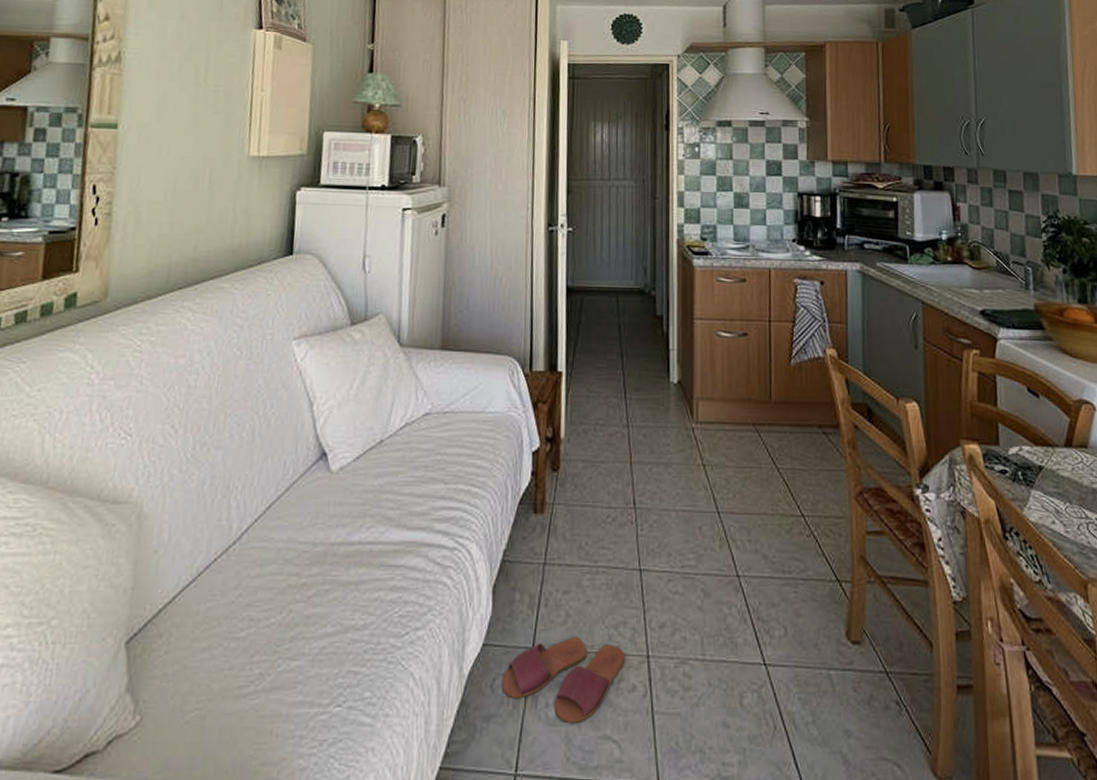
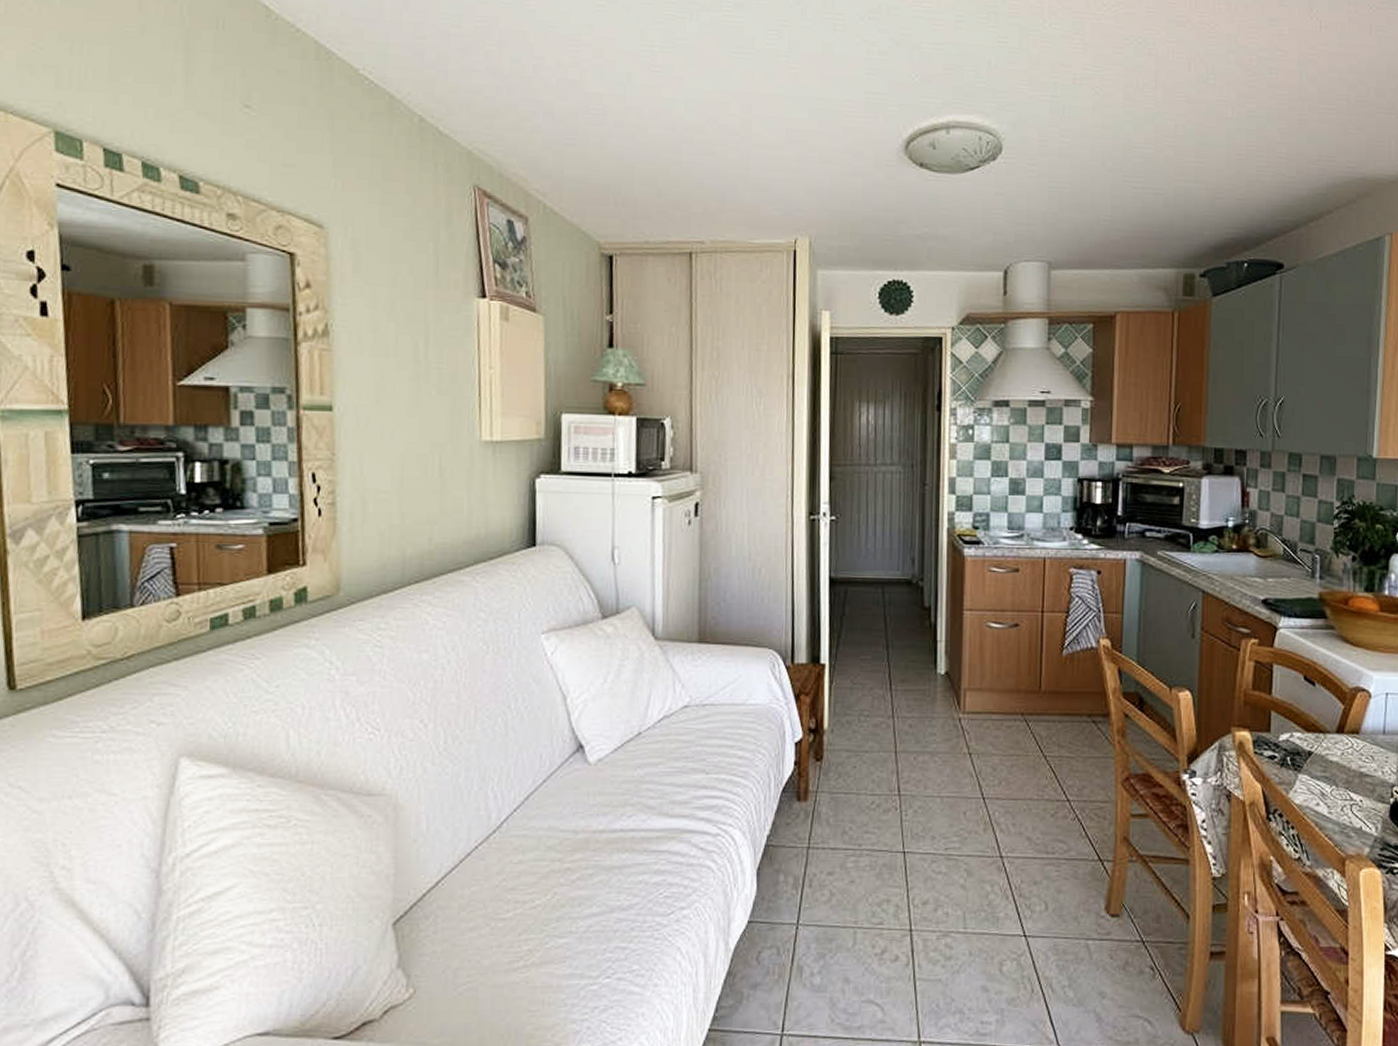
slippers: present [501,637,626,724] -> none [767,914,889,990]

